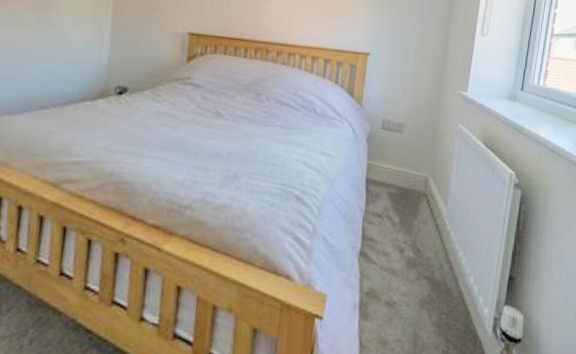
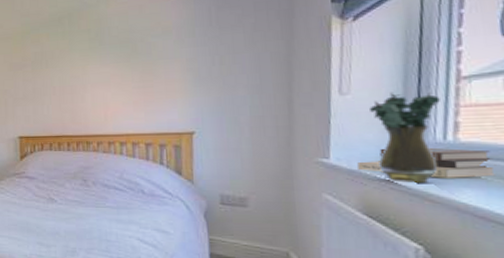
books: none [484,86,563,117] -> present [357,147,496,178]
vase: none [498,39,540,119] -> present [370,91,440,183]

